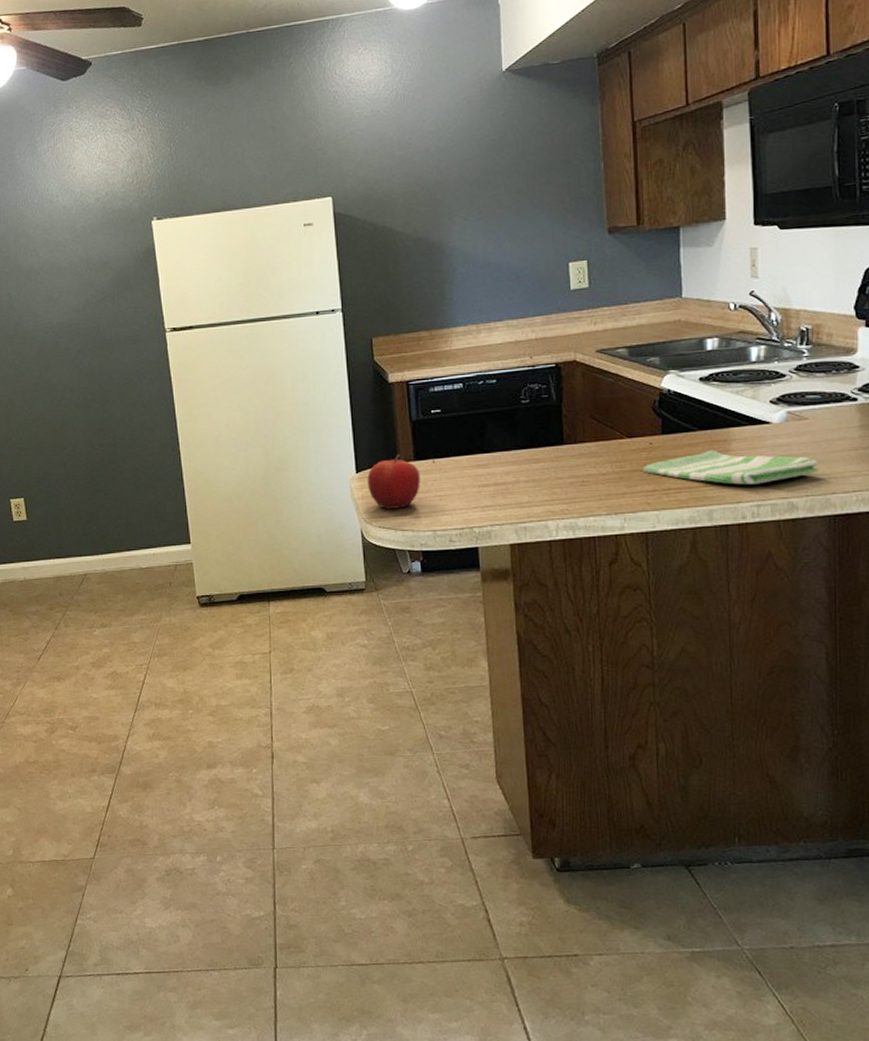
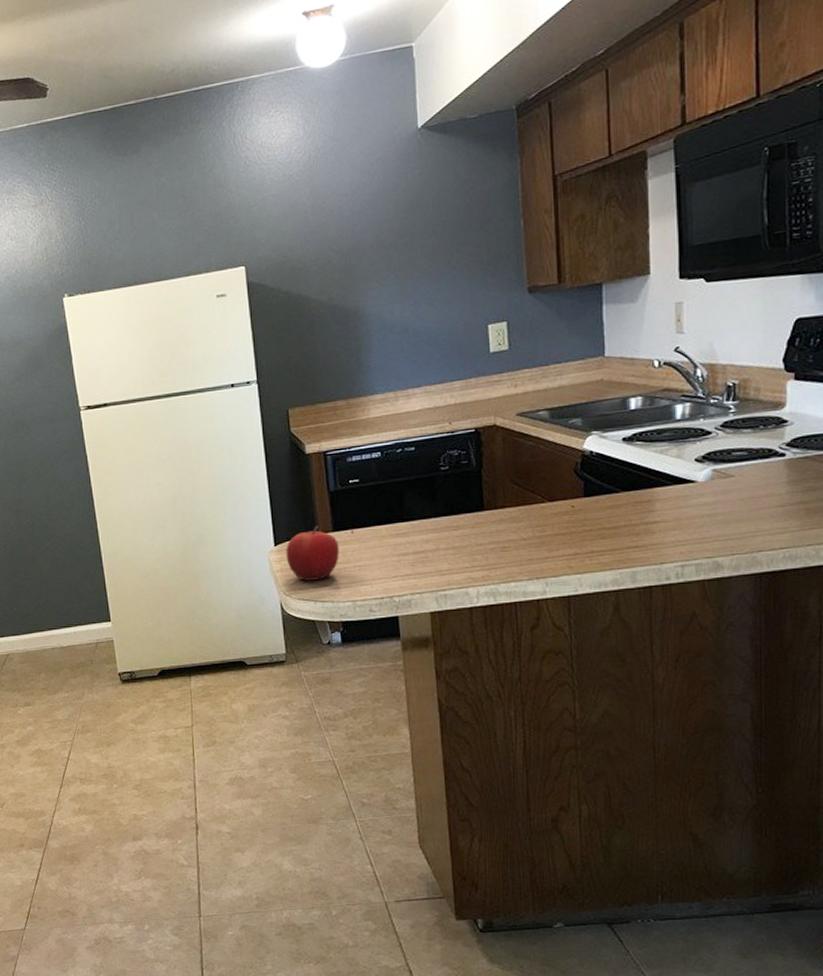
dish towel: present [642,449,819,485] -> none [564,511,745,546]

